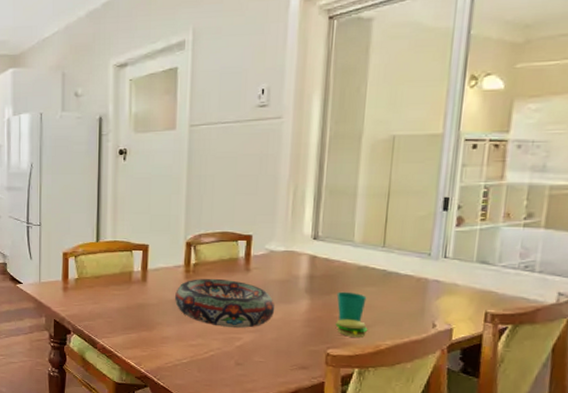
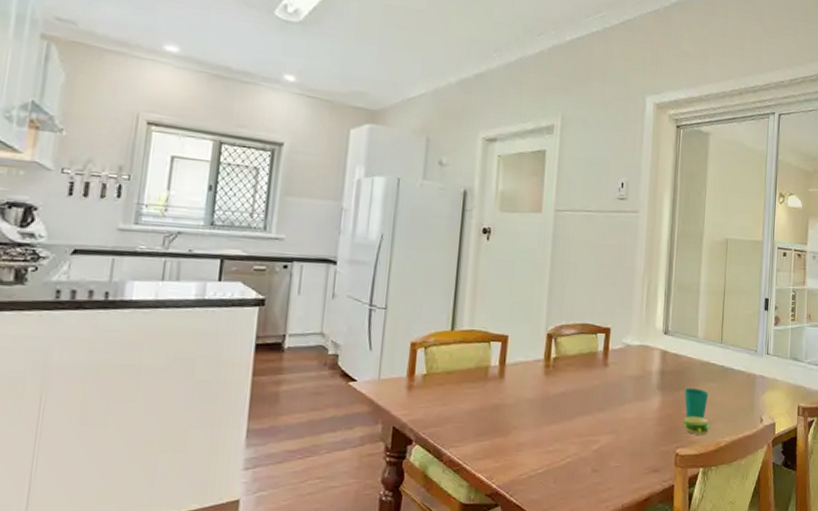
decorative bowl: present [175,278,275,328] -> none [533,374,631,429]

